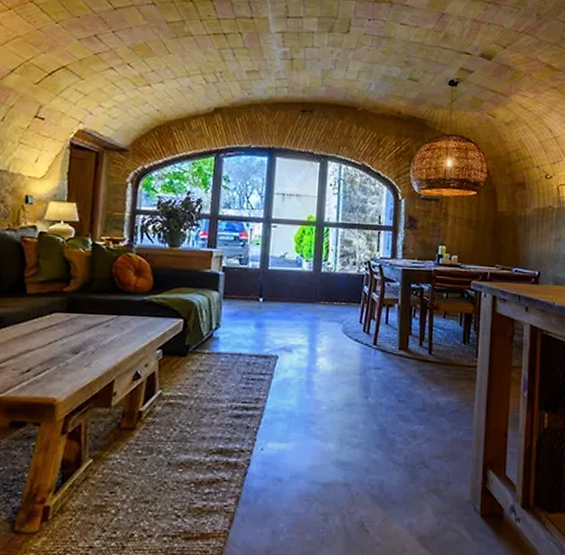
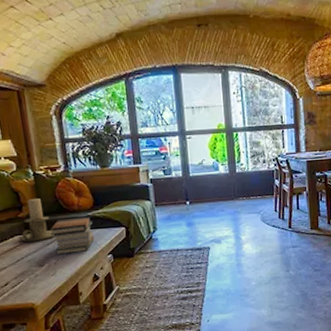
candle holder: none [56,272,100,323] -> present [18,199,55,242]
book stack: none [95,300,147,343] -> present [50,216,95,256]

